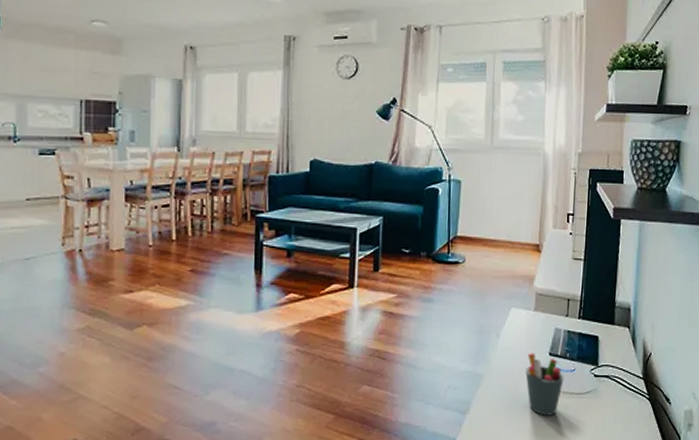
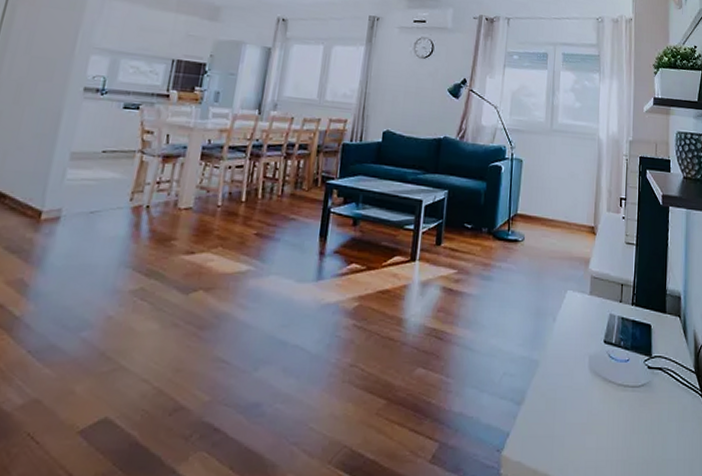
pen holder: present [525,353,564,416] -> none [580,339,618,410]

